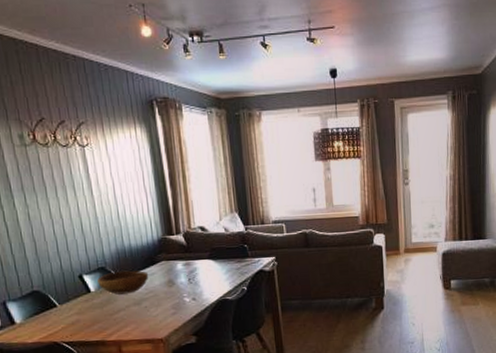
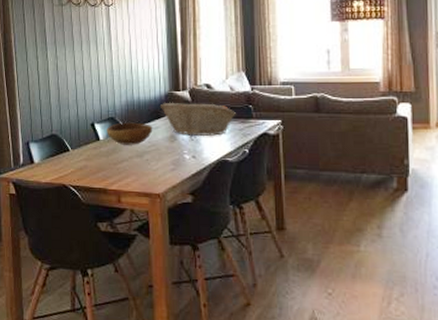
fruit basket: none [153,246,232,279] -> present [159,102,236,137]

